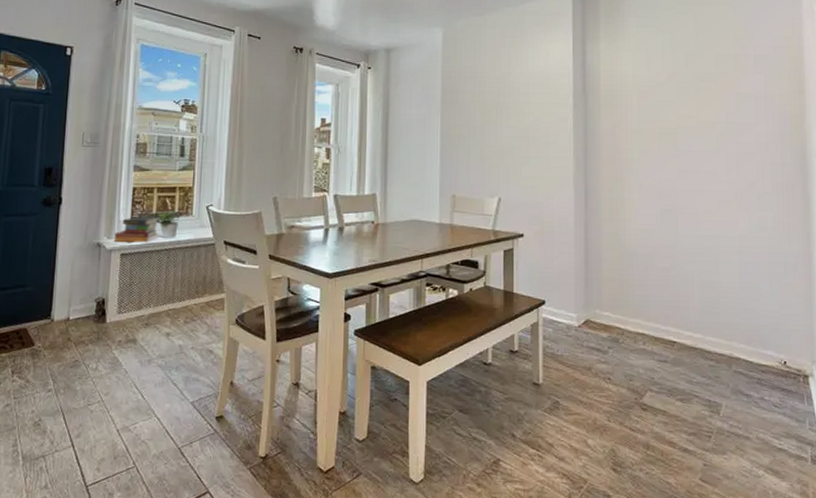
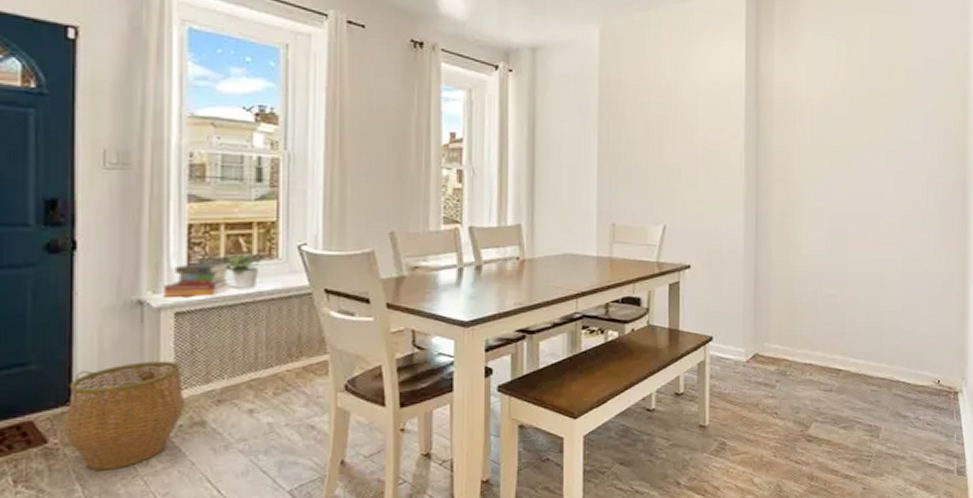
basket: none [45,290,124,371] -> present [65,361,185,471]

